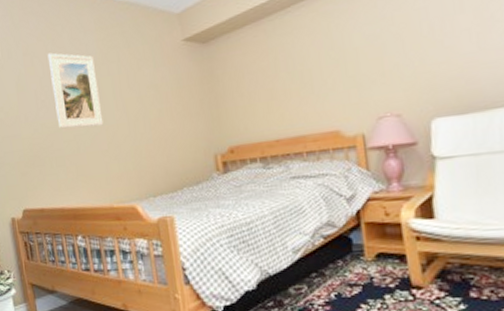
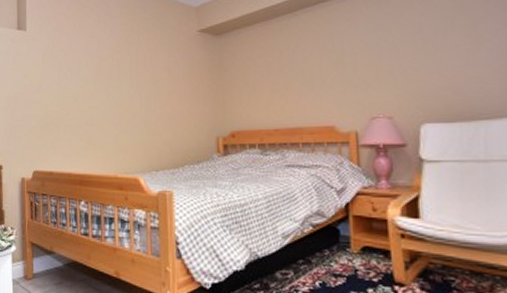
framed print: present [47,52,104,129] -> none [74,31,118,101]

